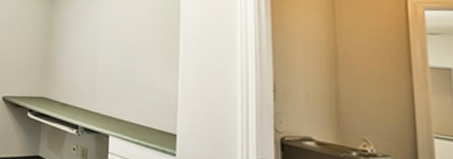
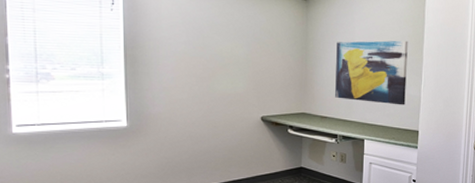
wall art: none [78,27,161,102] -> present [335,40,408,105]

